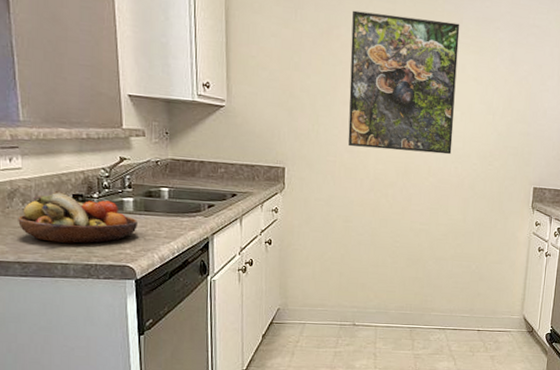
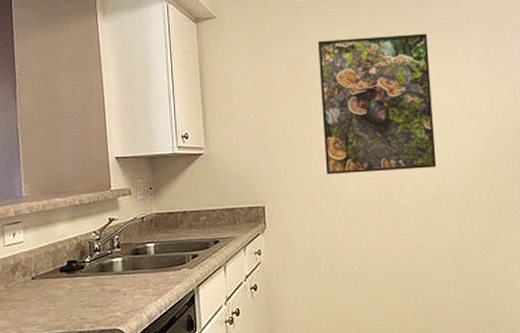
fruit bowl: present [18,193,138,243] -> none [19,261,126,312]

